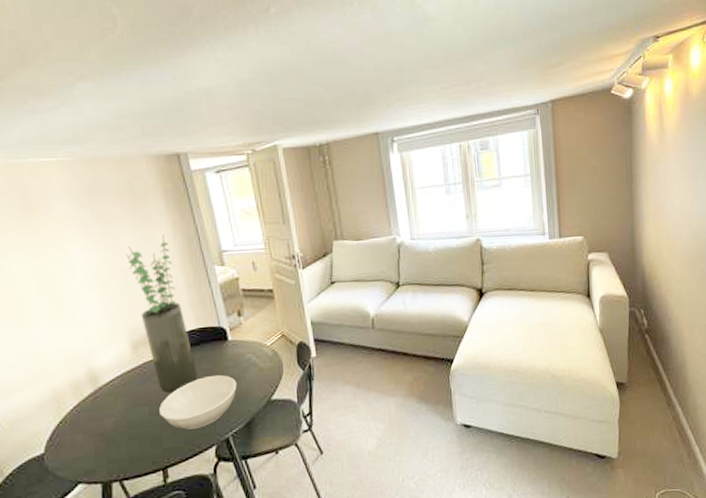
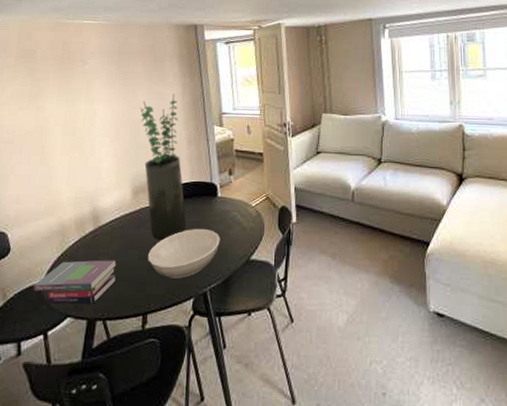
books: none [33,420,128,473] -> present [33,260,117,304]

